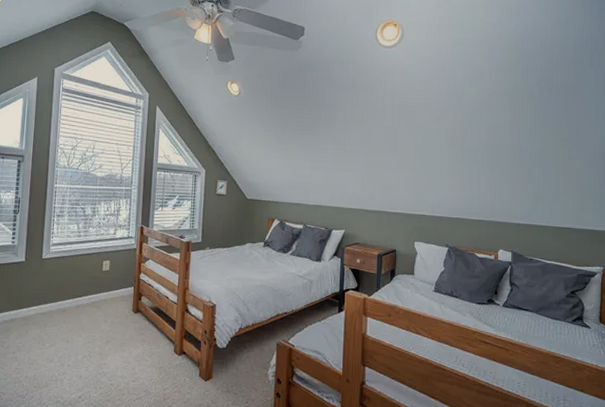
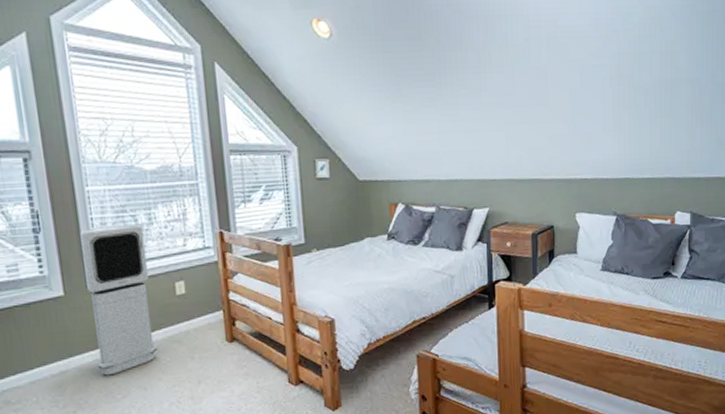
air purifier: none [37,213,88,327] -> present [80,224,158,376]

